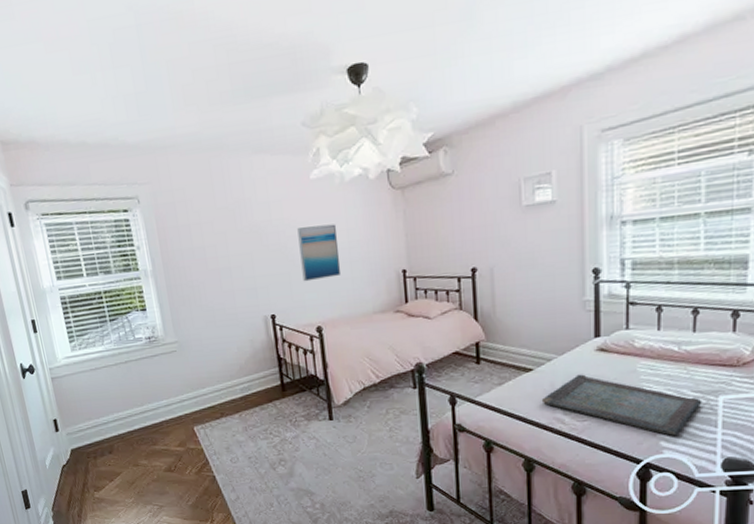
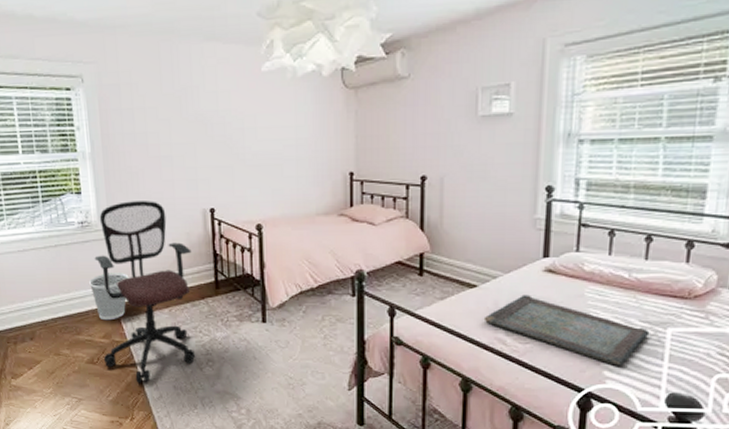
wastebasket: none [161,383,199,430] -> present [89,273,129,321]
office chair: none [164,312,268,487] -> present [94,201,196,383]
wall art: present [297,224,342,282] -> none [244,119,287,177]

